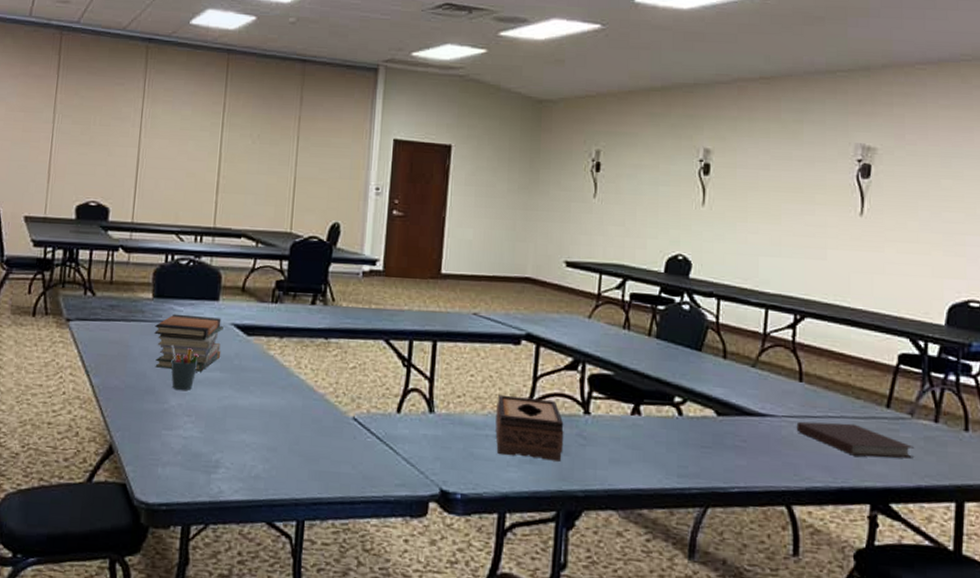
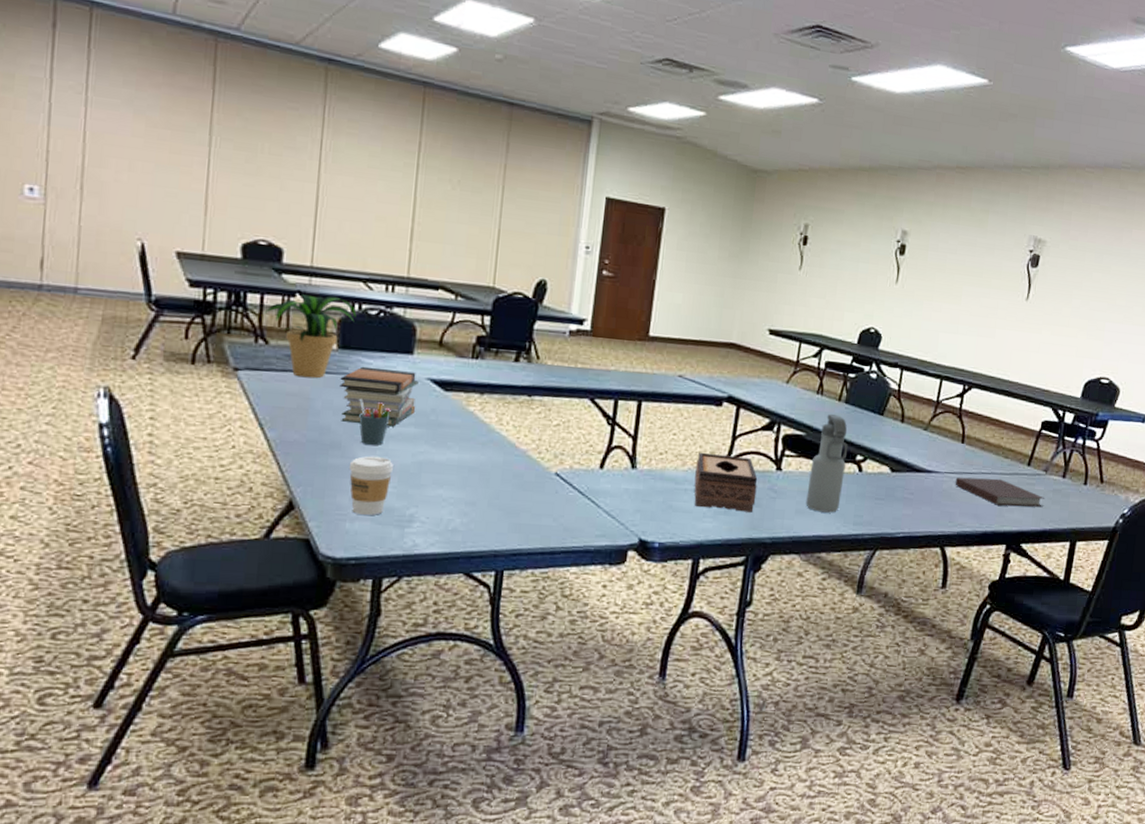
potted plant: none [92,248,170,327] -> present [264,294,357,379]
coffee cup: none [161,401,201,461] -> present [348,456,393,516]
water bottle: none [620,350,664,463] -> present [805,413,849,513]

